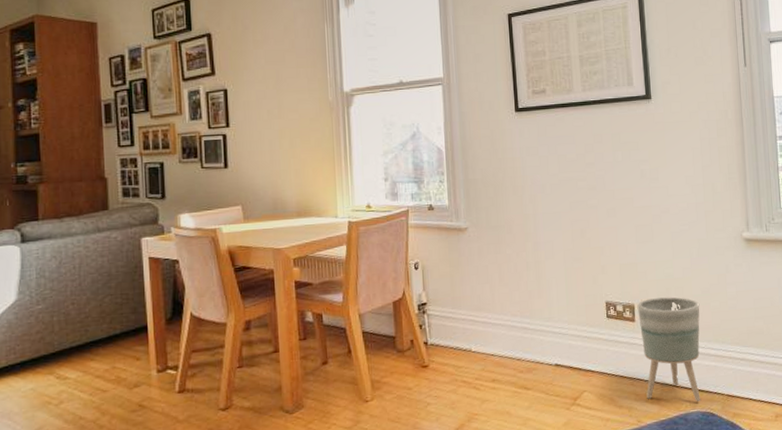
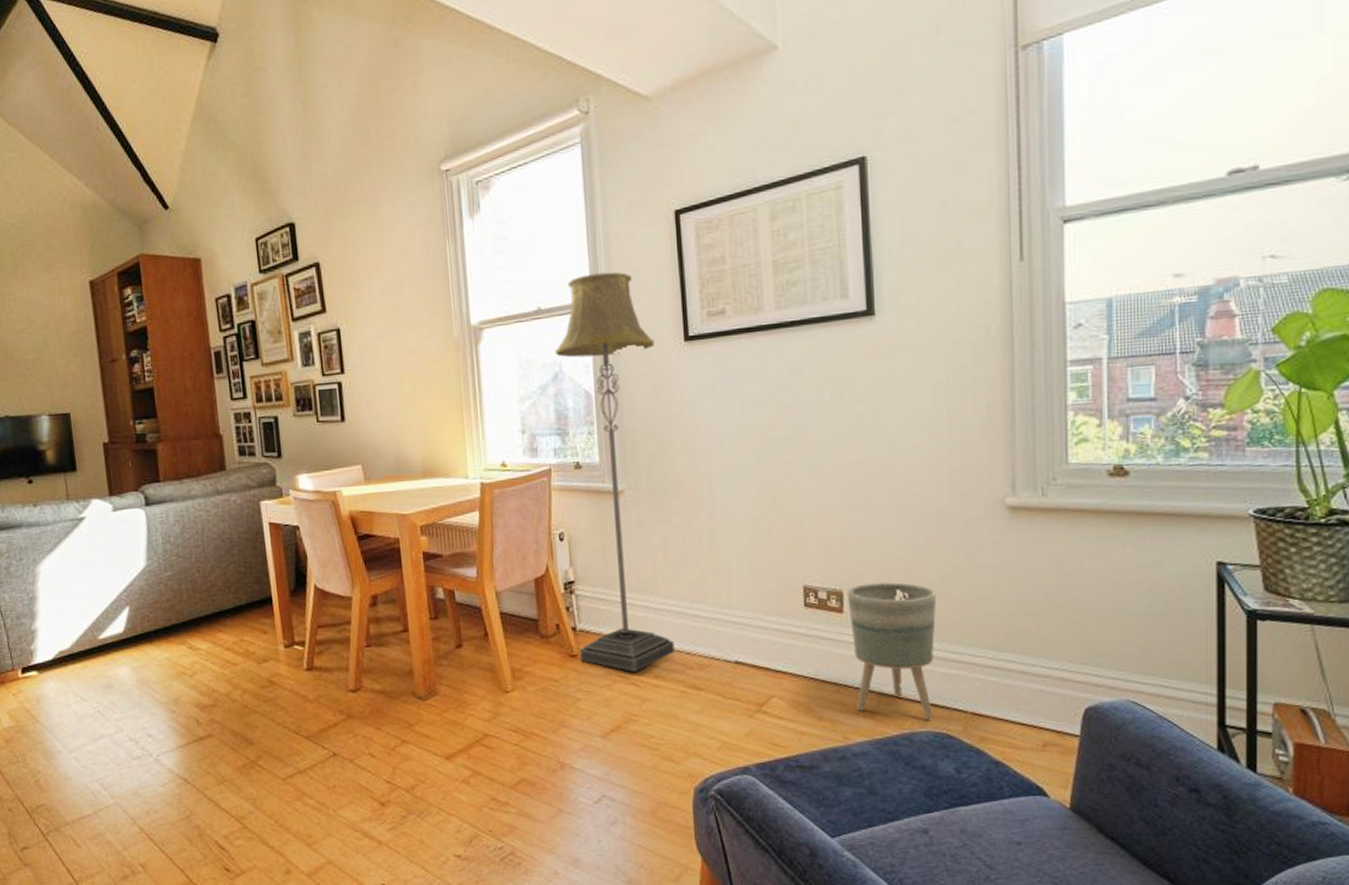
floor lamp: none [413,56,508,377] -> present [555,272,675,671]

